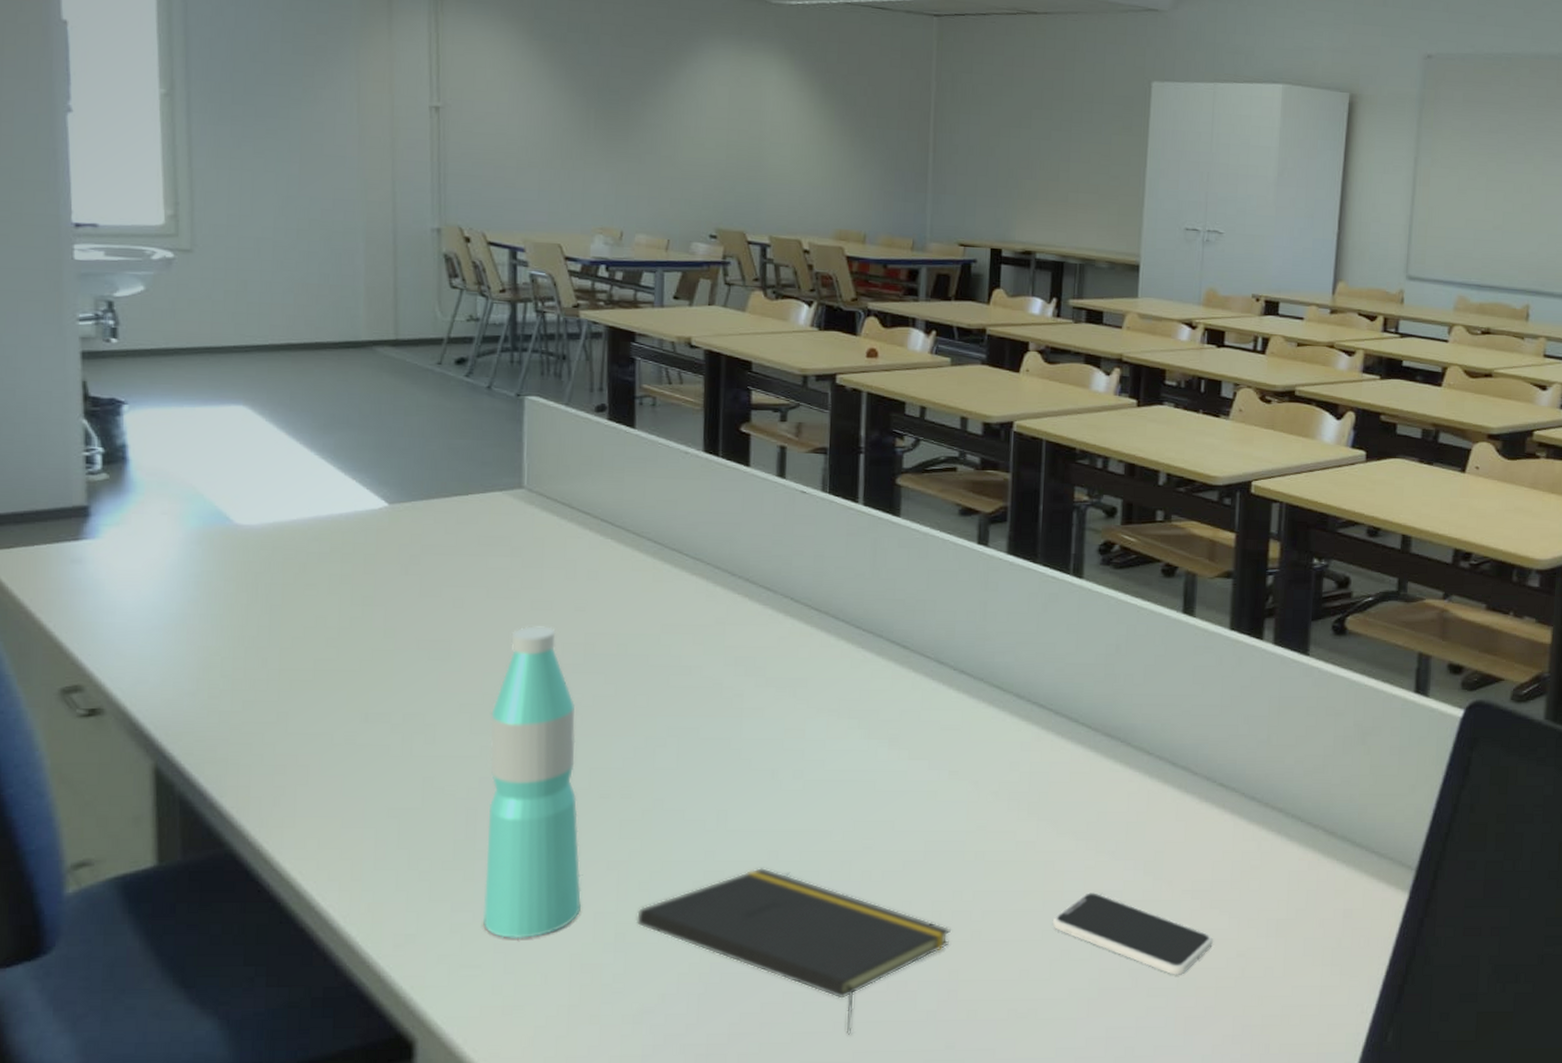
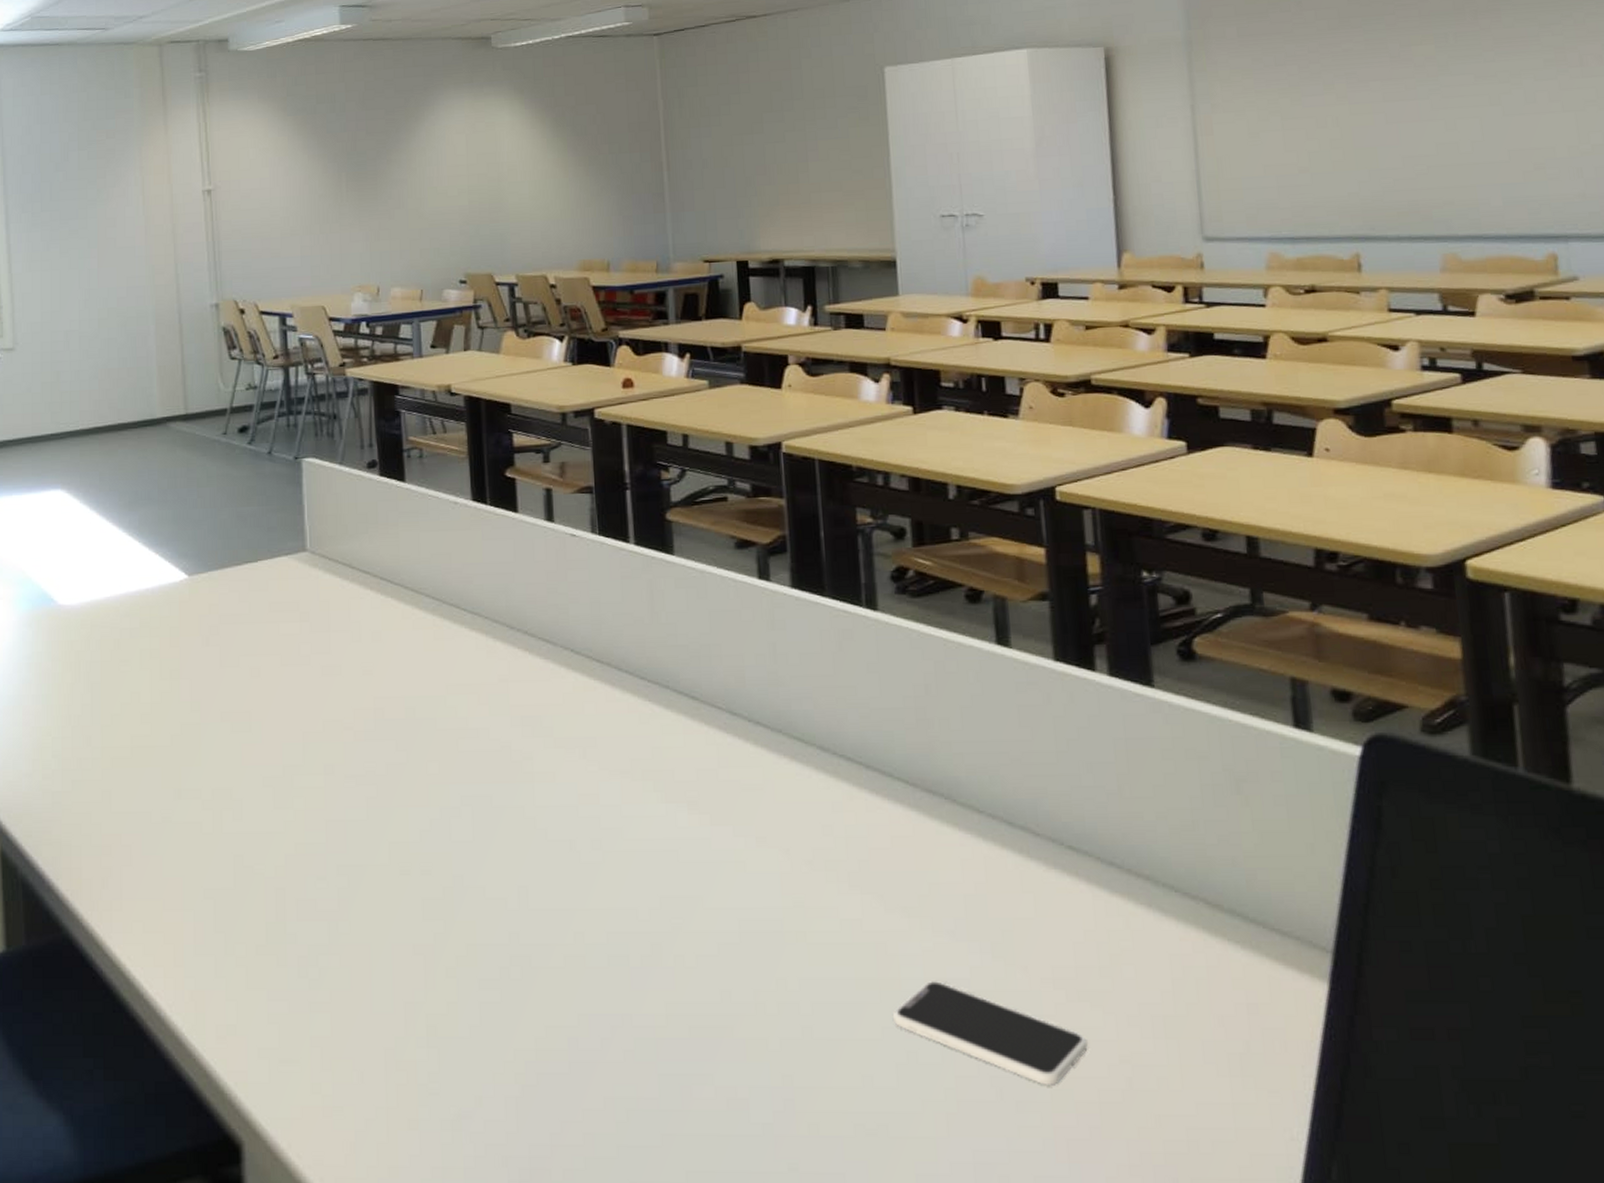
water bottle: present [483,626,582,938] -> none [292,692,392,1030]
notepad: present [636,867,951,1035] -> none [445,951,779,1150]

